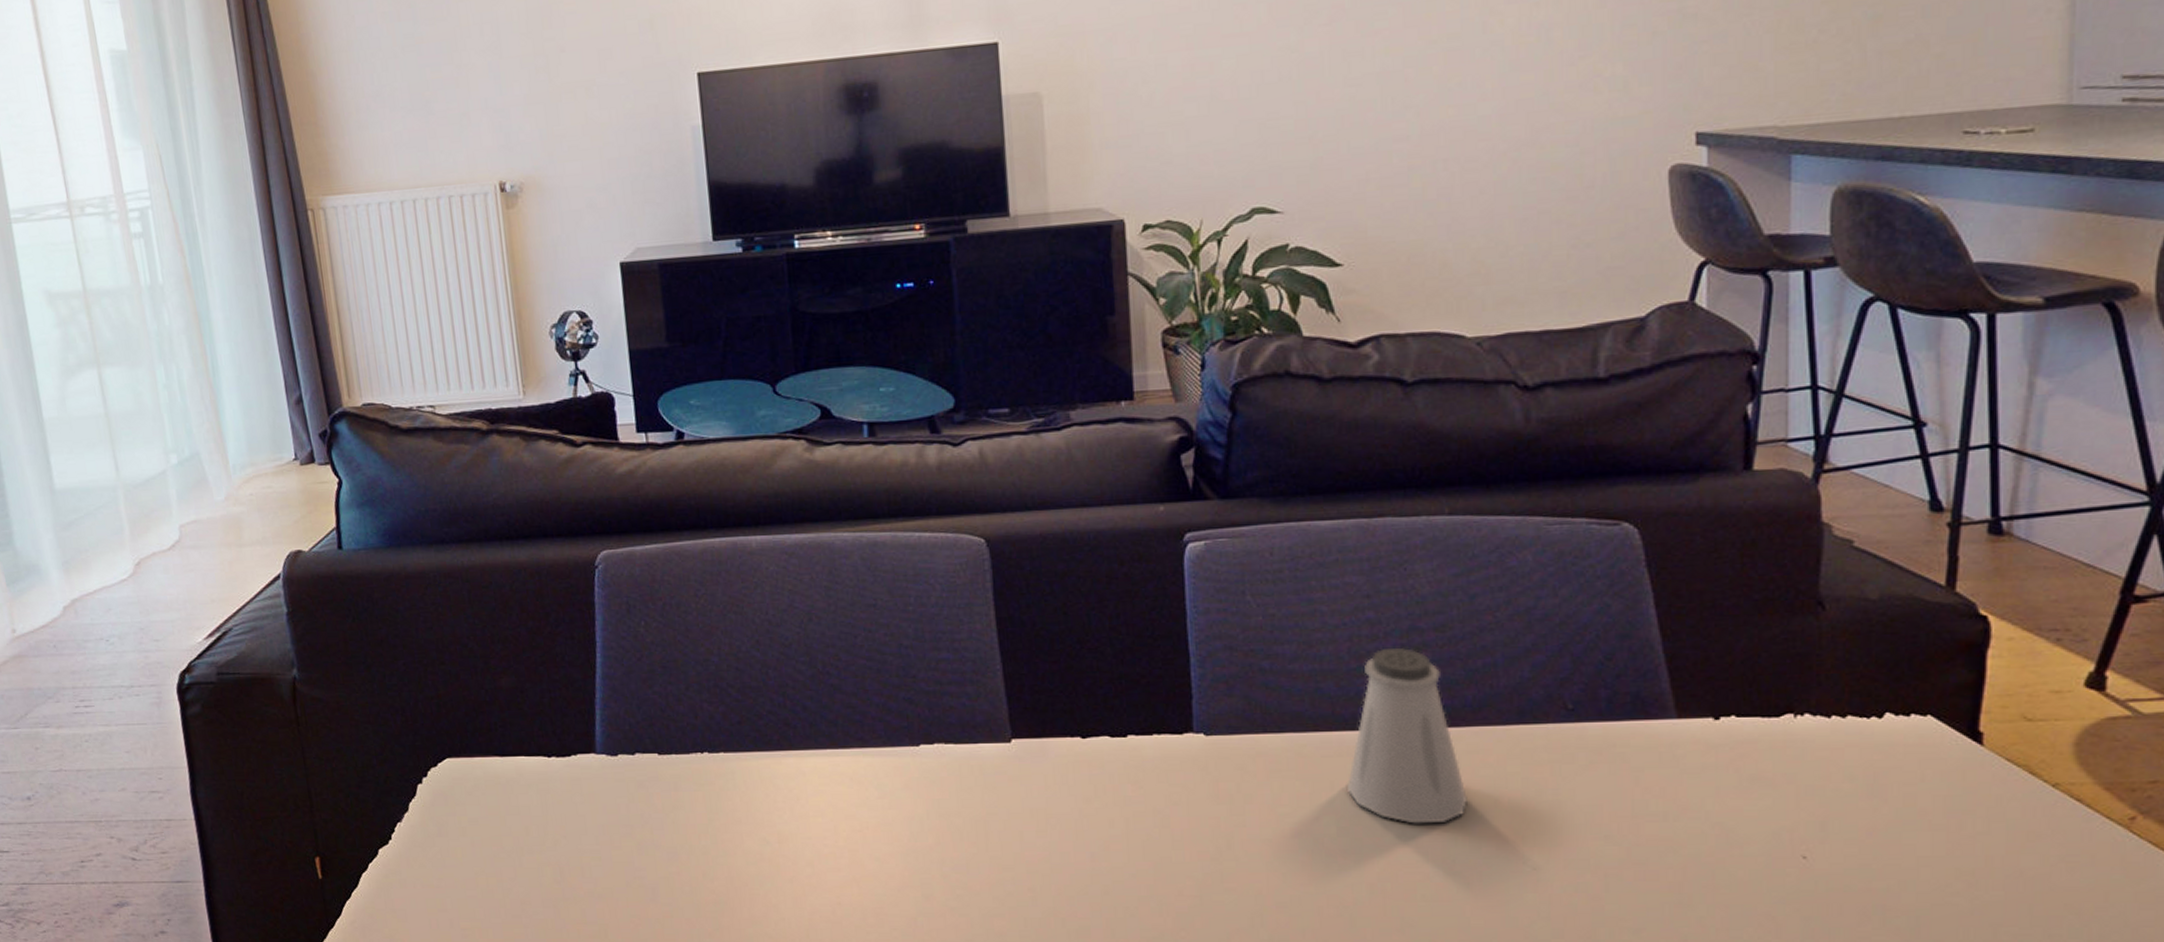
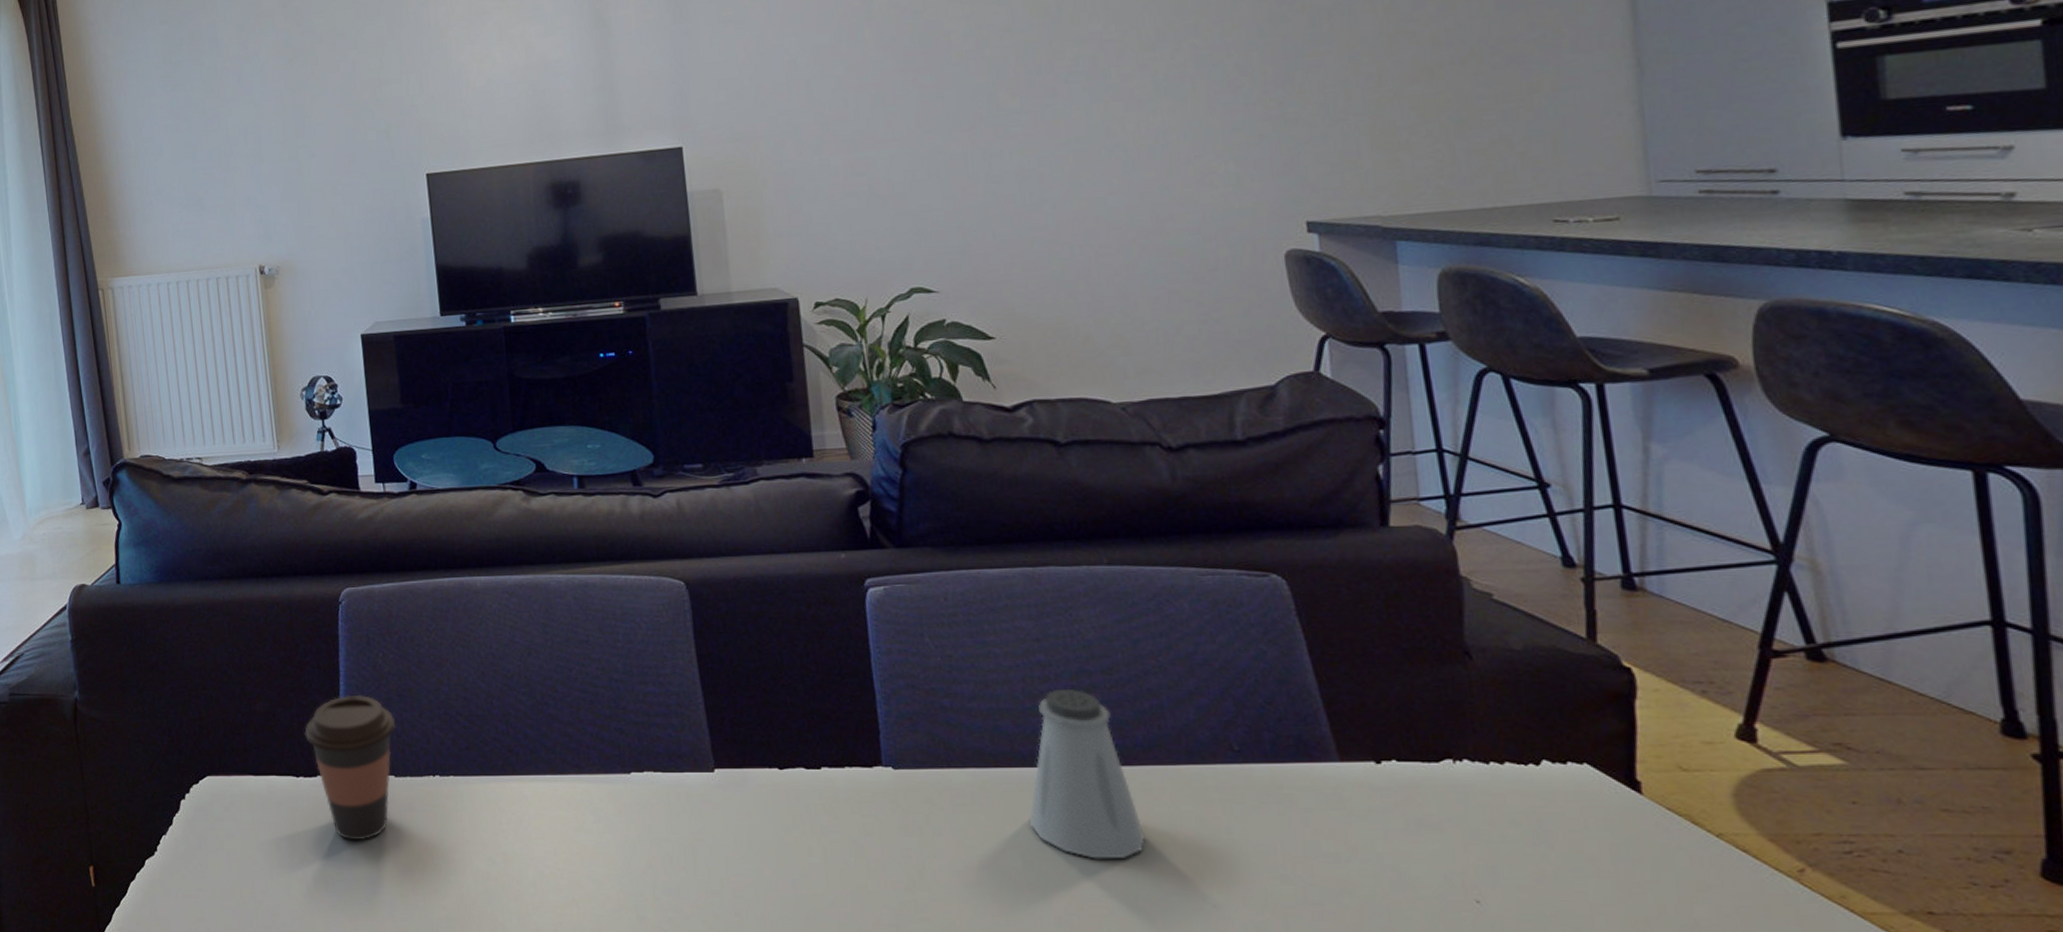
coffee cup: none [556,667,660,823] -> present [304,694,396,841]

